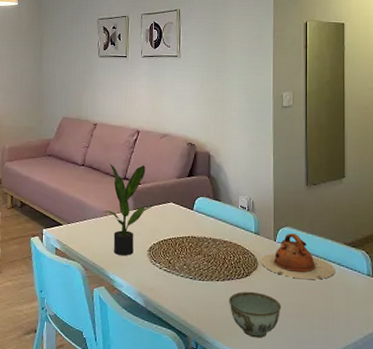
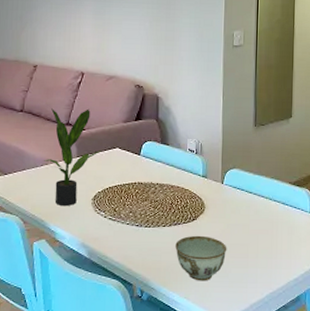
teapot: present [261,233,335,280] -> none [208,175,280,221]

